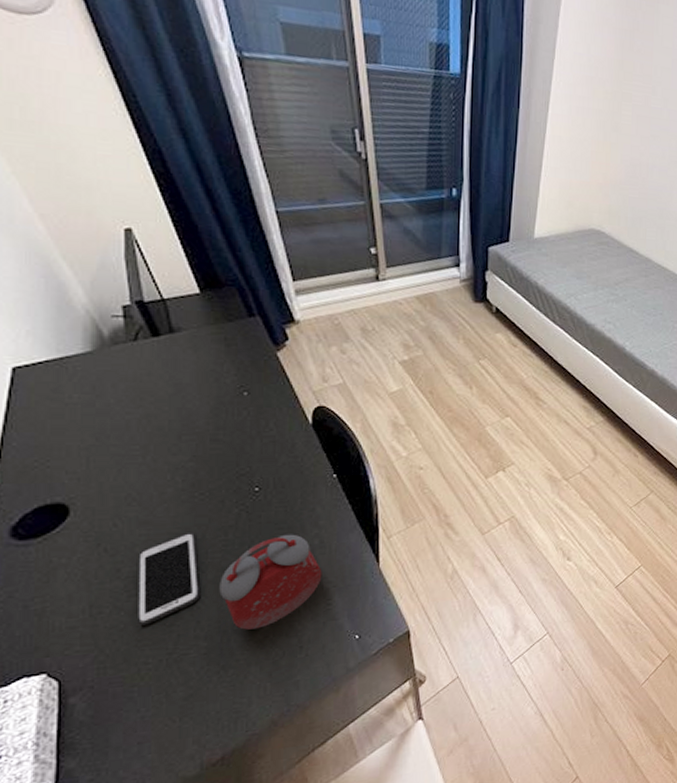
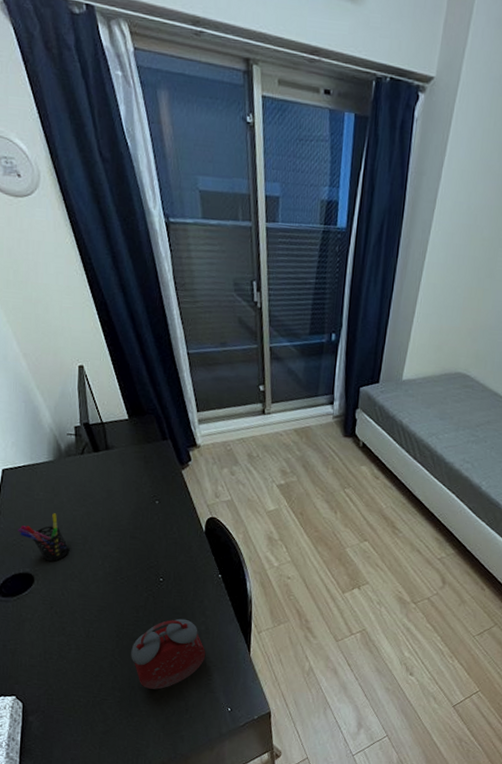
pen holder: none [40,420,123,484] -> present [18,513,70,562]
cell phone: present [138,533,201,625] -> none [75,607,118,673]

